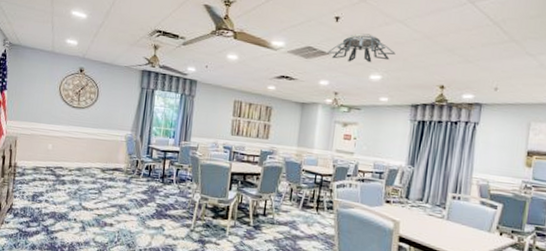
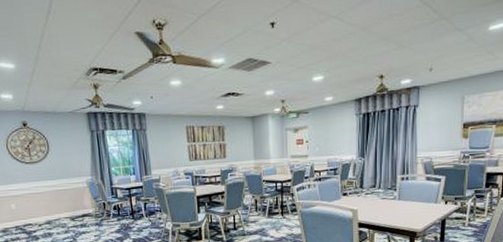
chandelier: present [328,33,396,63] -> none [269,35,334,67]

